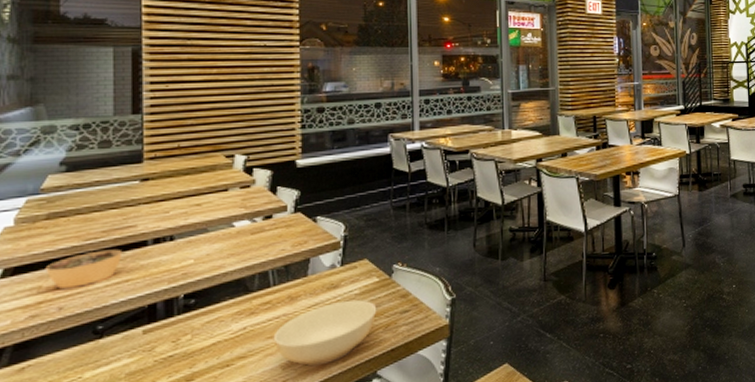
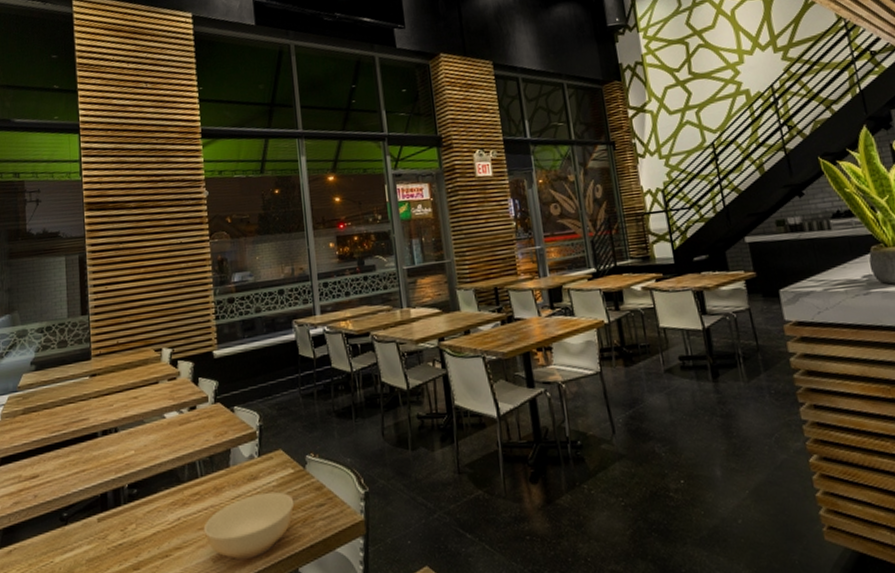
salad: present [45,249,123,289] -> none [23,440,79,478]

